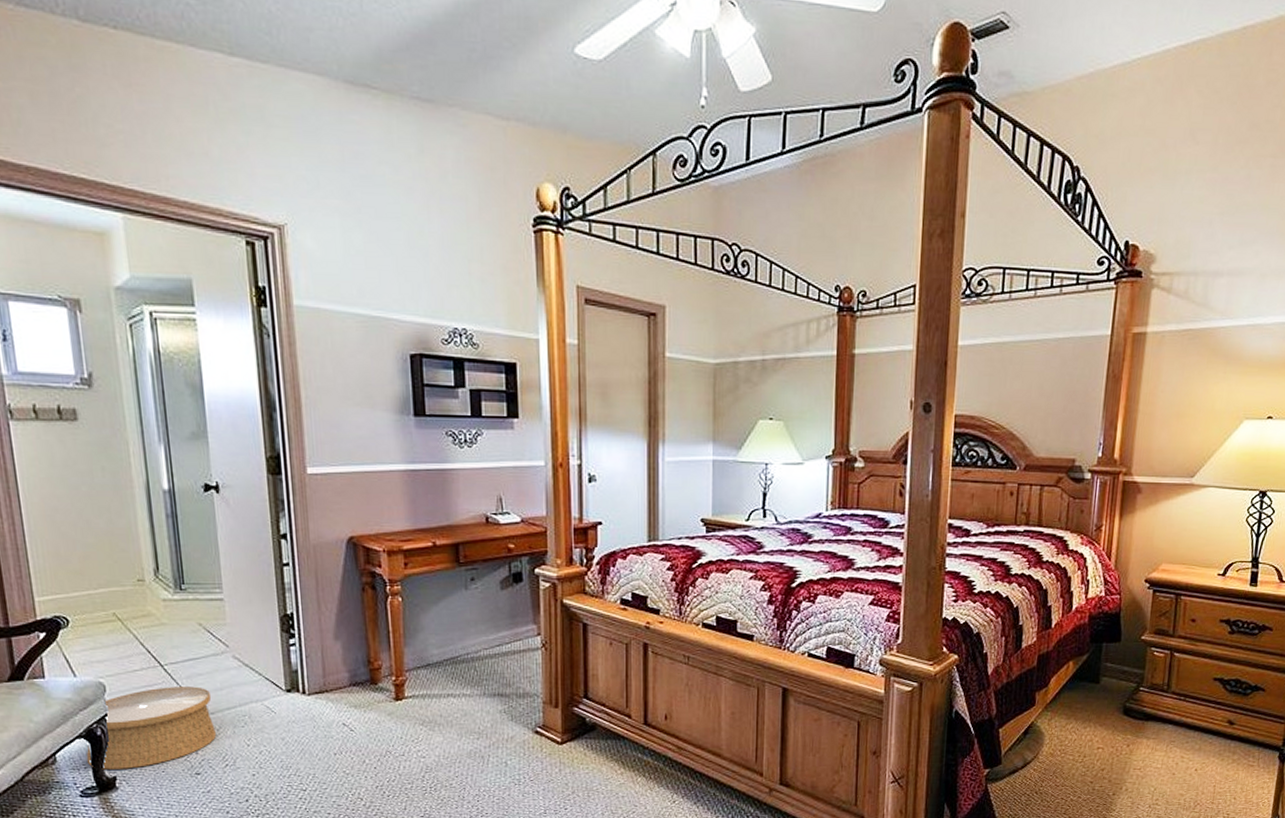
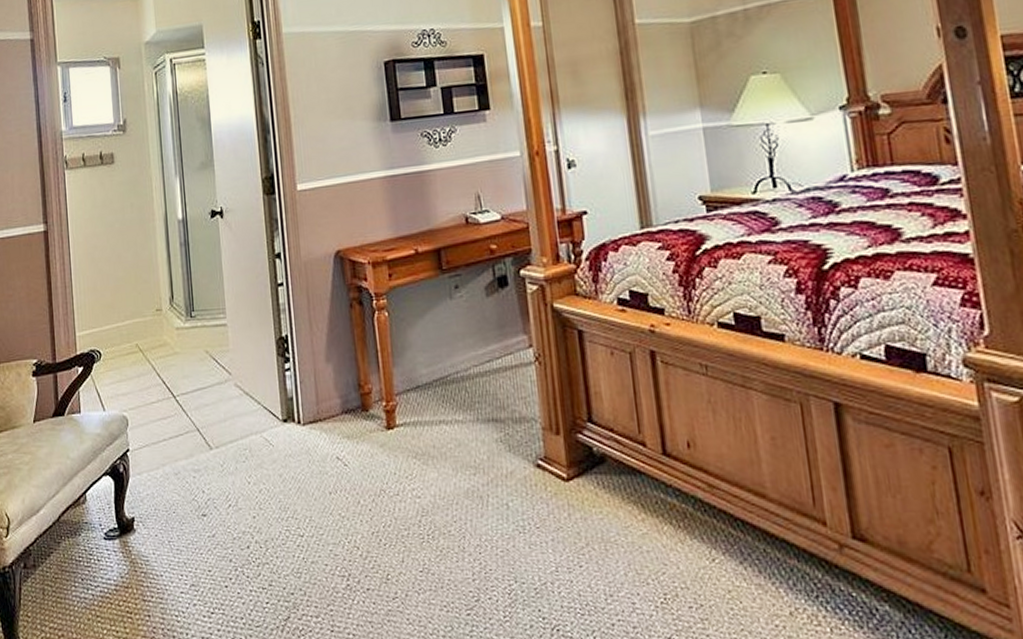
woven basket: present [86,686,217,770] -> none [110,418,221,510]

